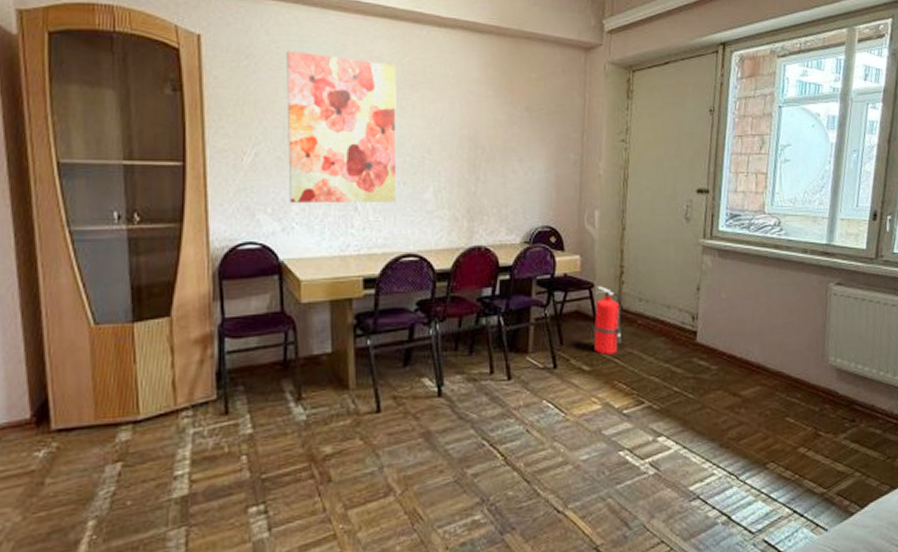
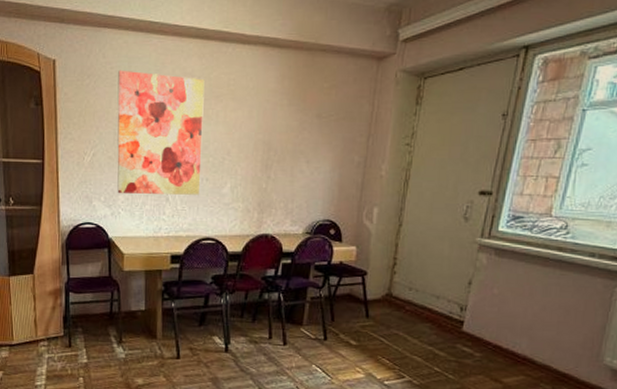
fire extinguisher: present [594,286,622,355] -> none [362,274,392,334]

